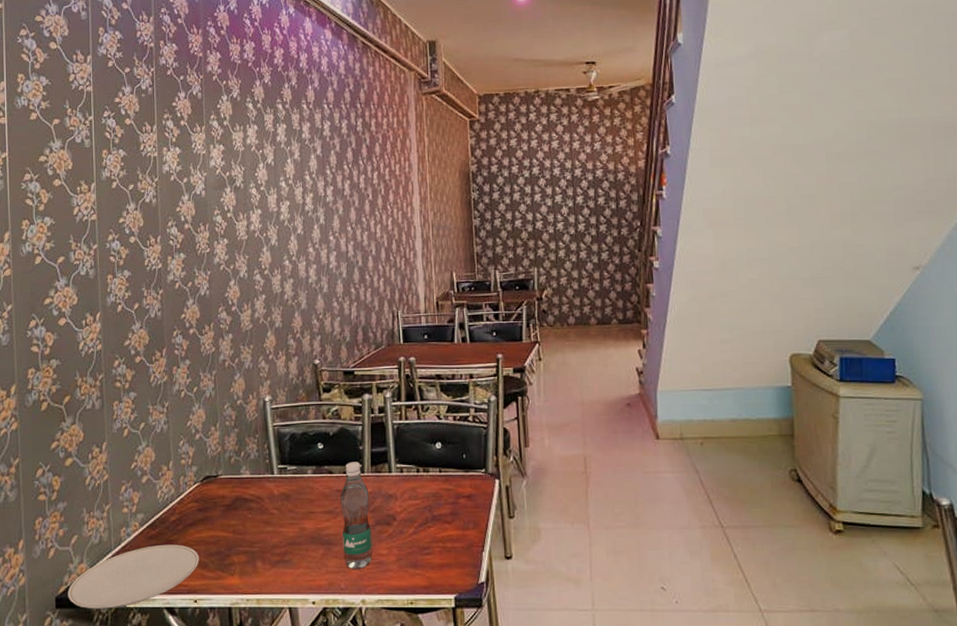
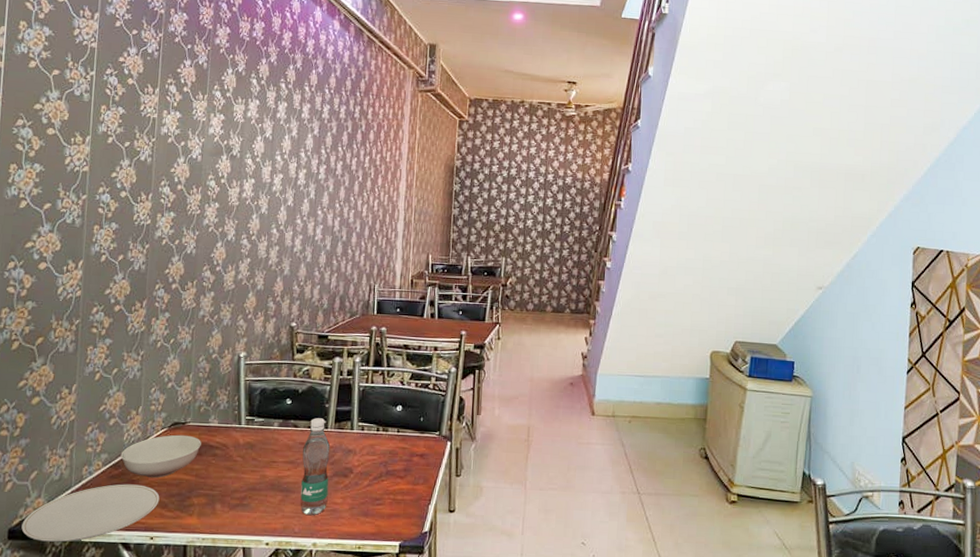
bowl: none [156,489,235,537] -> present [120,434,201,478]

